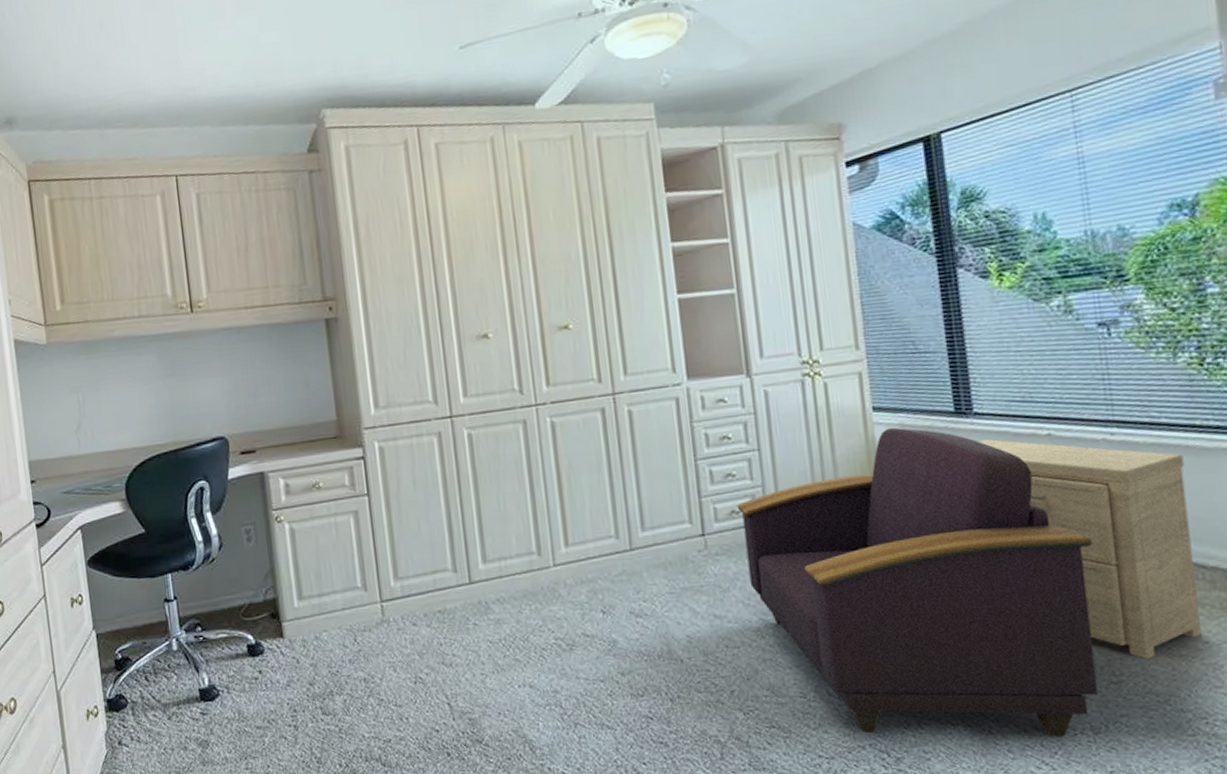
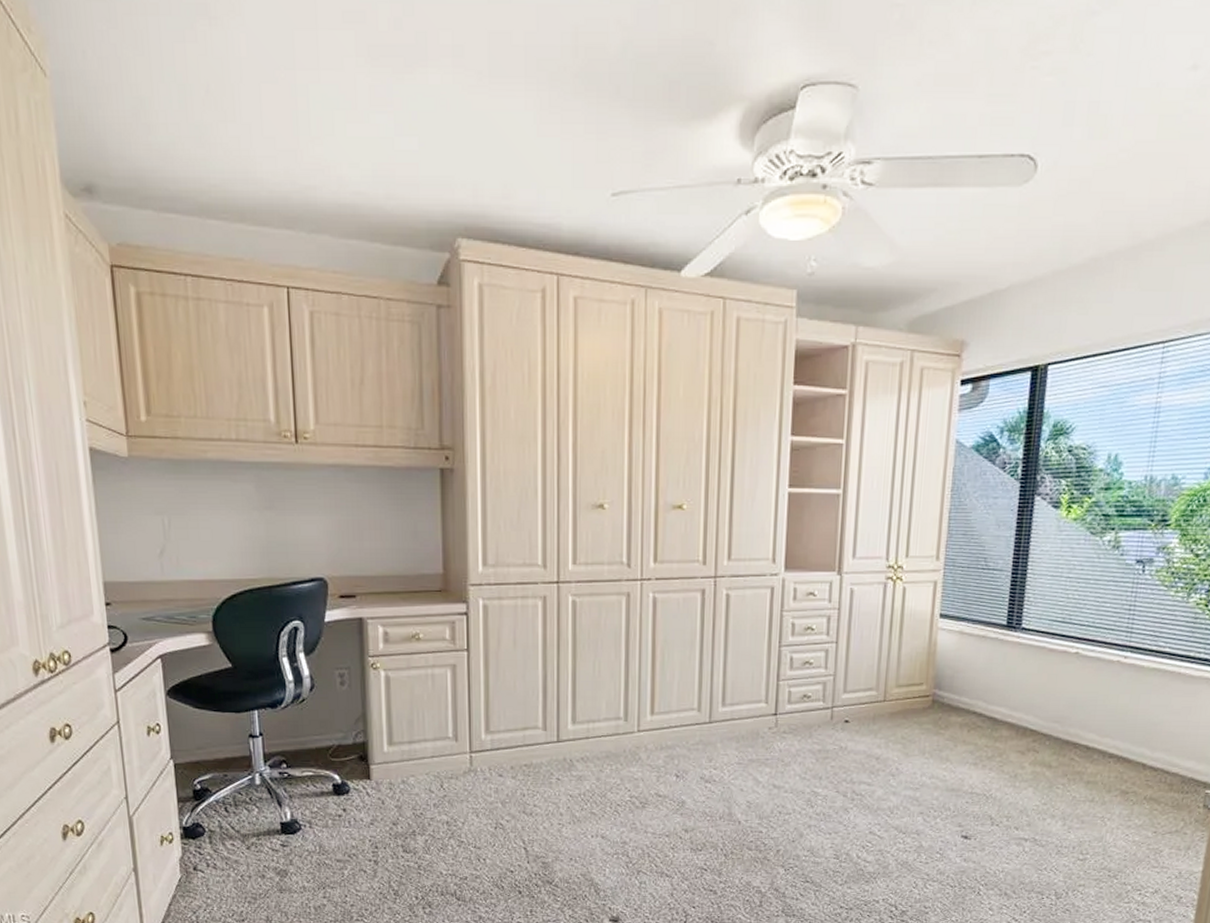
armchair: present [737,427,1098,737] -> none [809,633,1090,900]
side table: present [979,439,1201,660] -> none [1021,652,1175,843]

